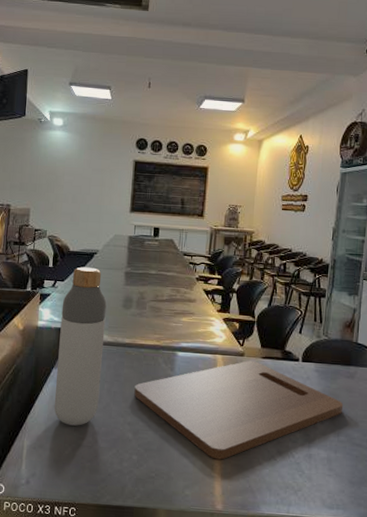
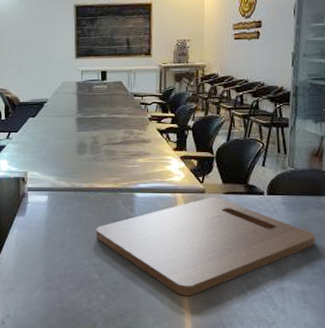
bottle: present [54,267,107,426] -> none [18,116,63,269]

